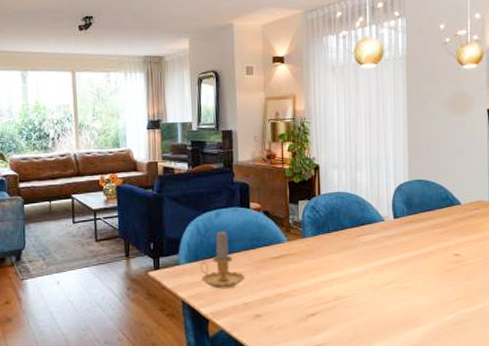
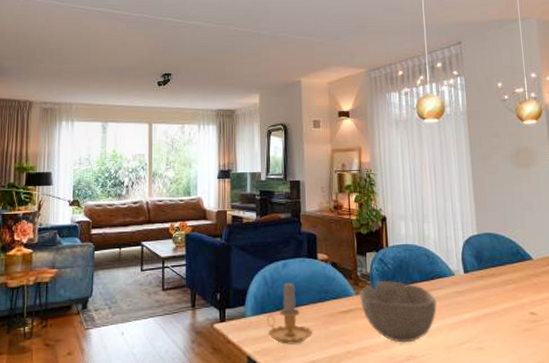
bowl: none [290,227,365,285] -> present [359,280,437,343]

